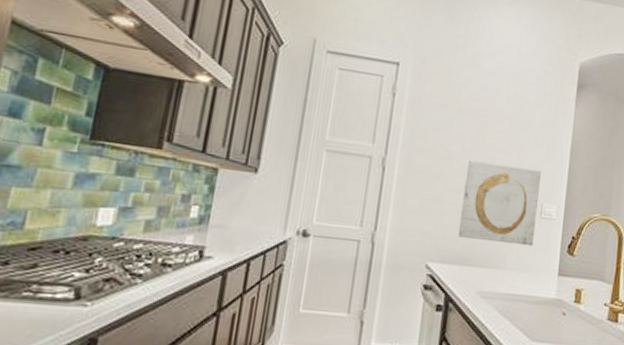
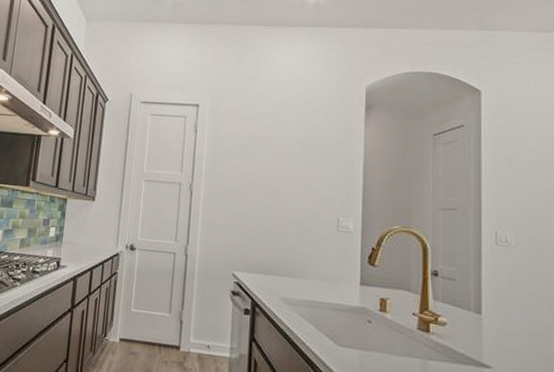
wall art: present [457,160,541,246] -> none [259,182,335,257]

